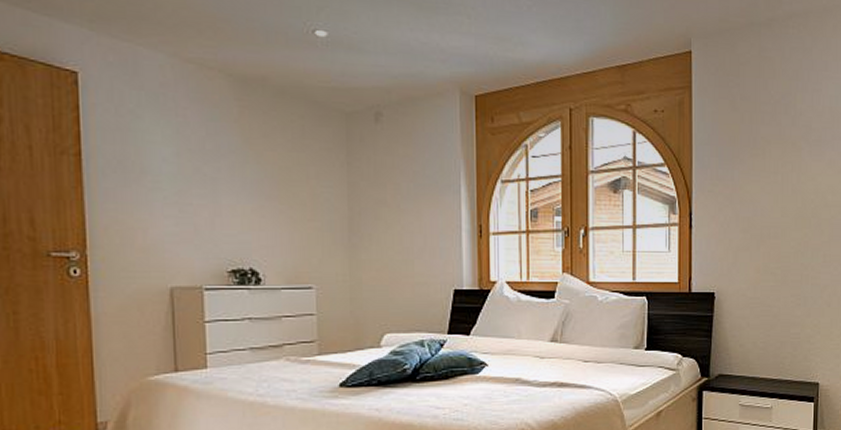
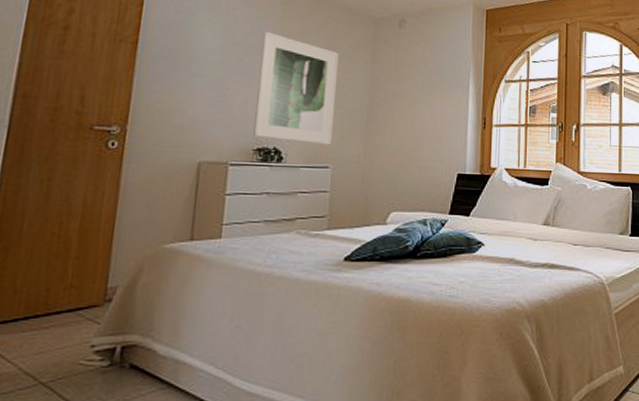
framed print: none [220,134,313,263] -> present [253,32,338,145]

